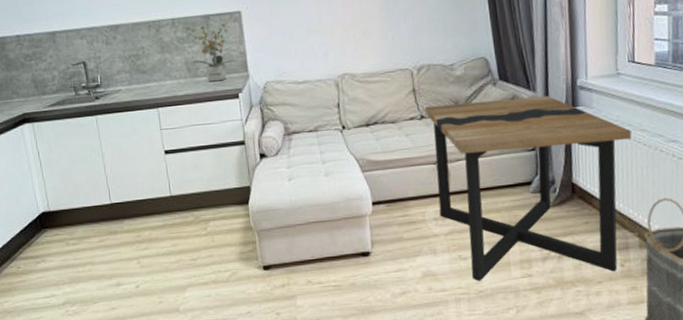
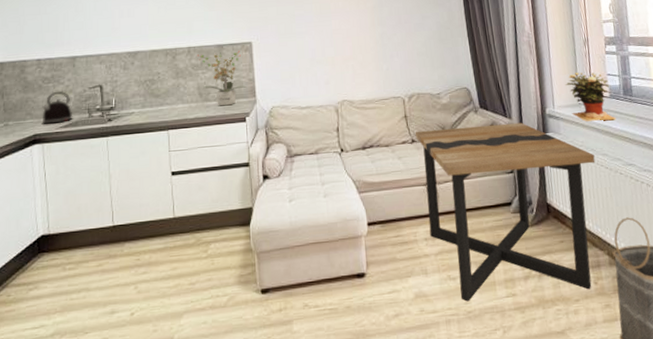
kettle: none [27,68,60,104] -> present [41,90,73,125]
flower arrangement: none [602,36,662,94] -> present [565,72,617,122]

